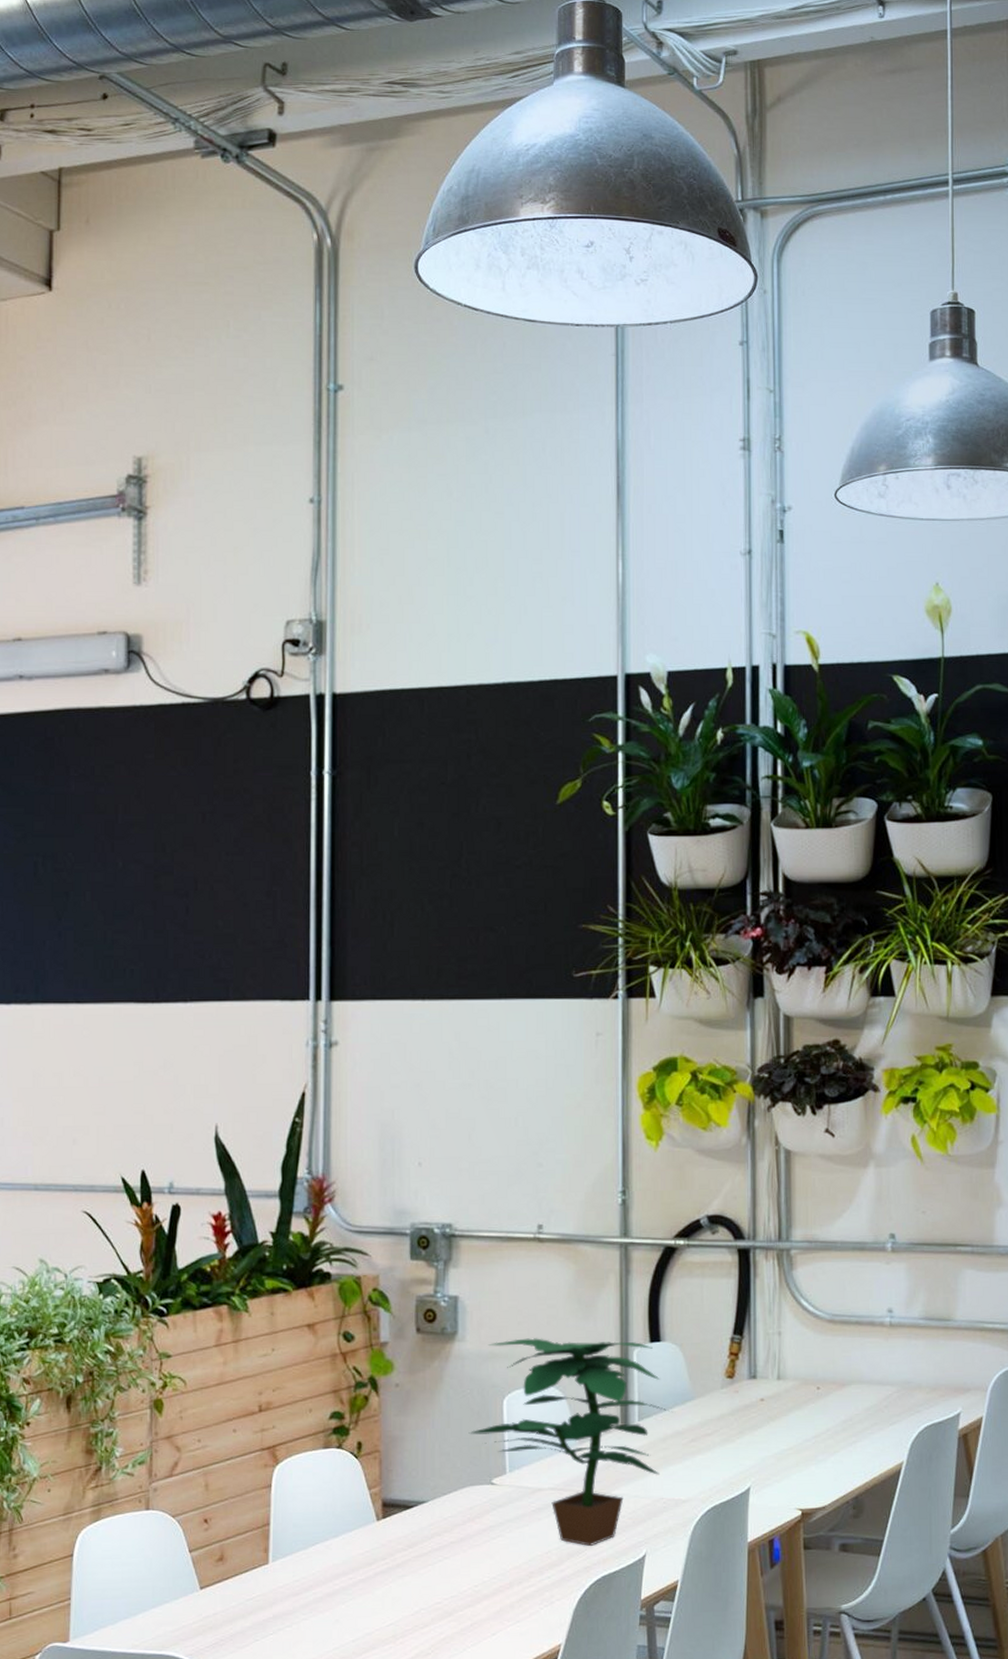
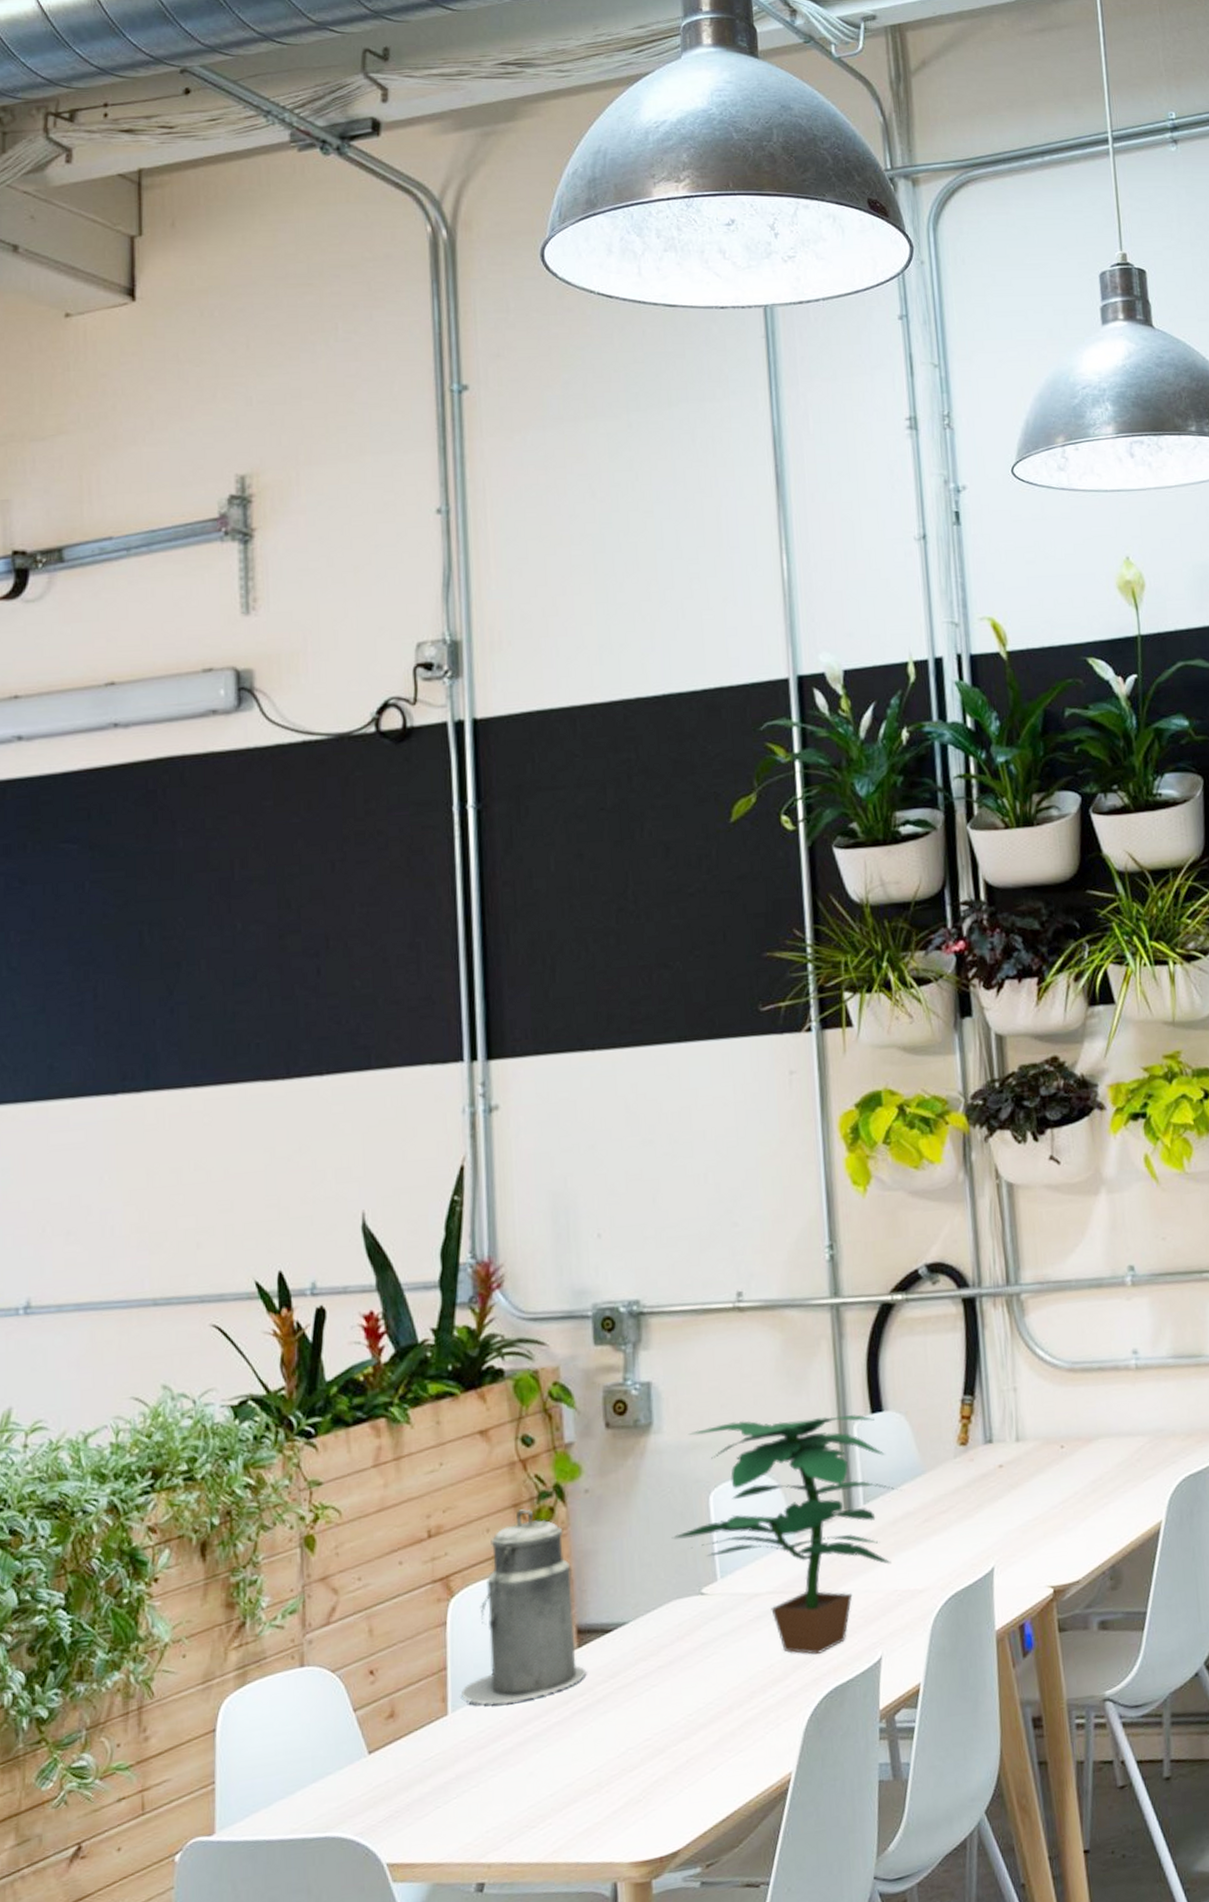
canister: none [281,1395,389,1561] -> present [461,1509,587,1705]

